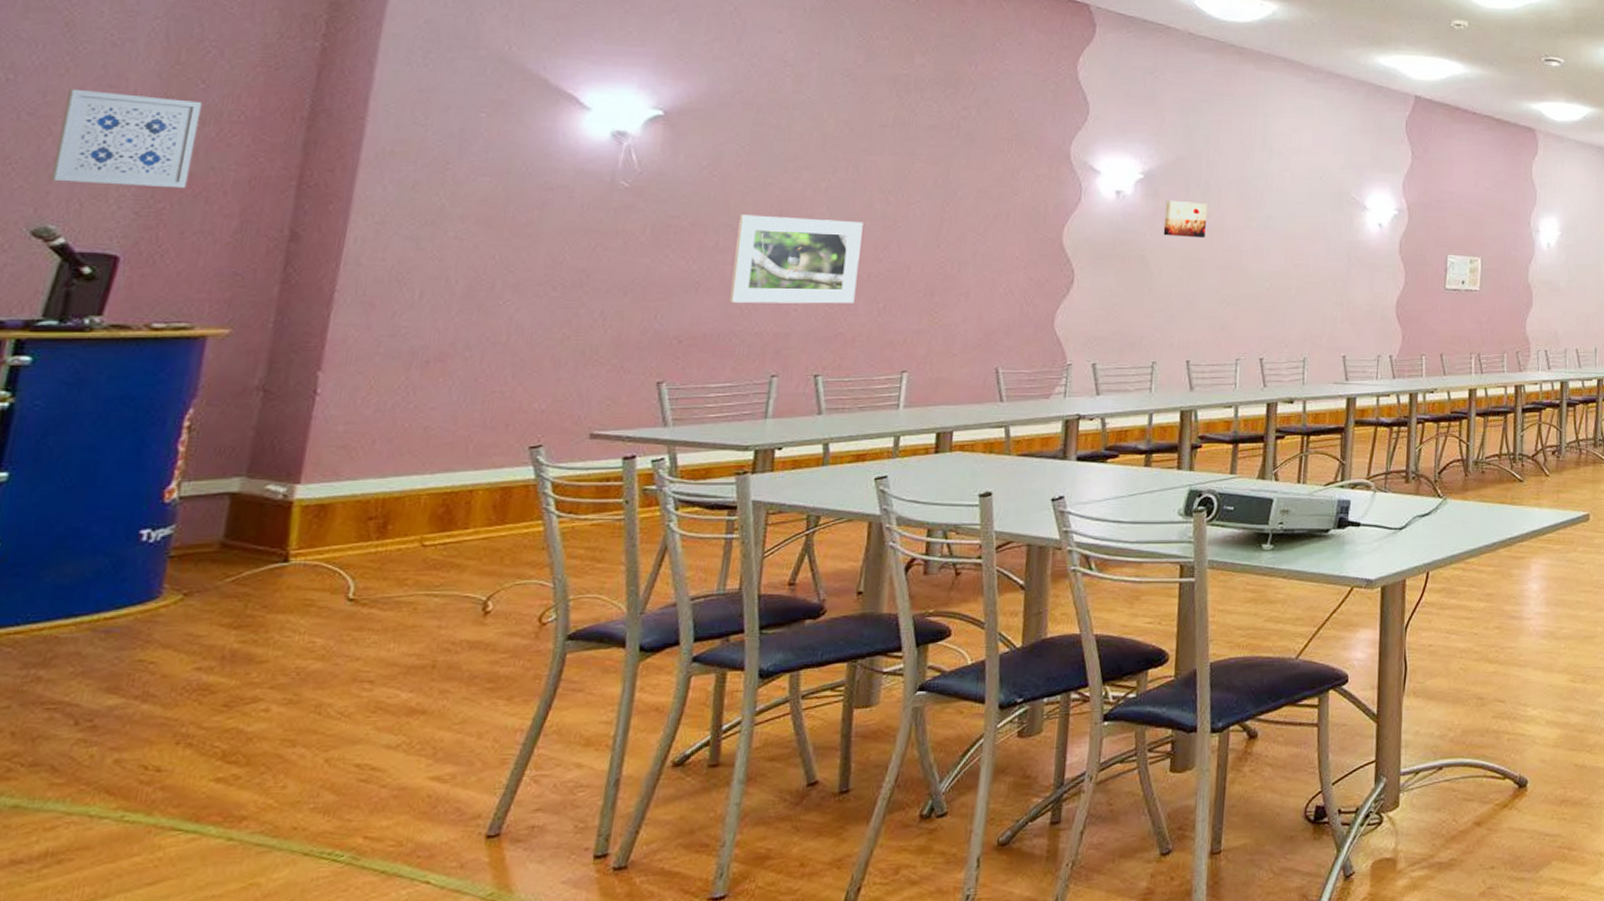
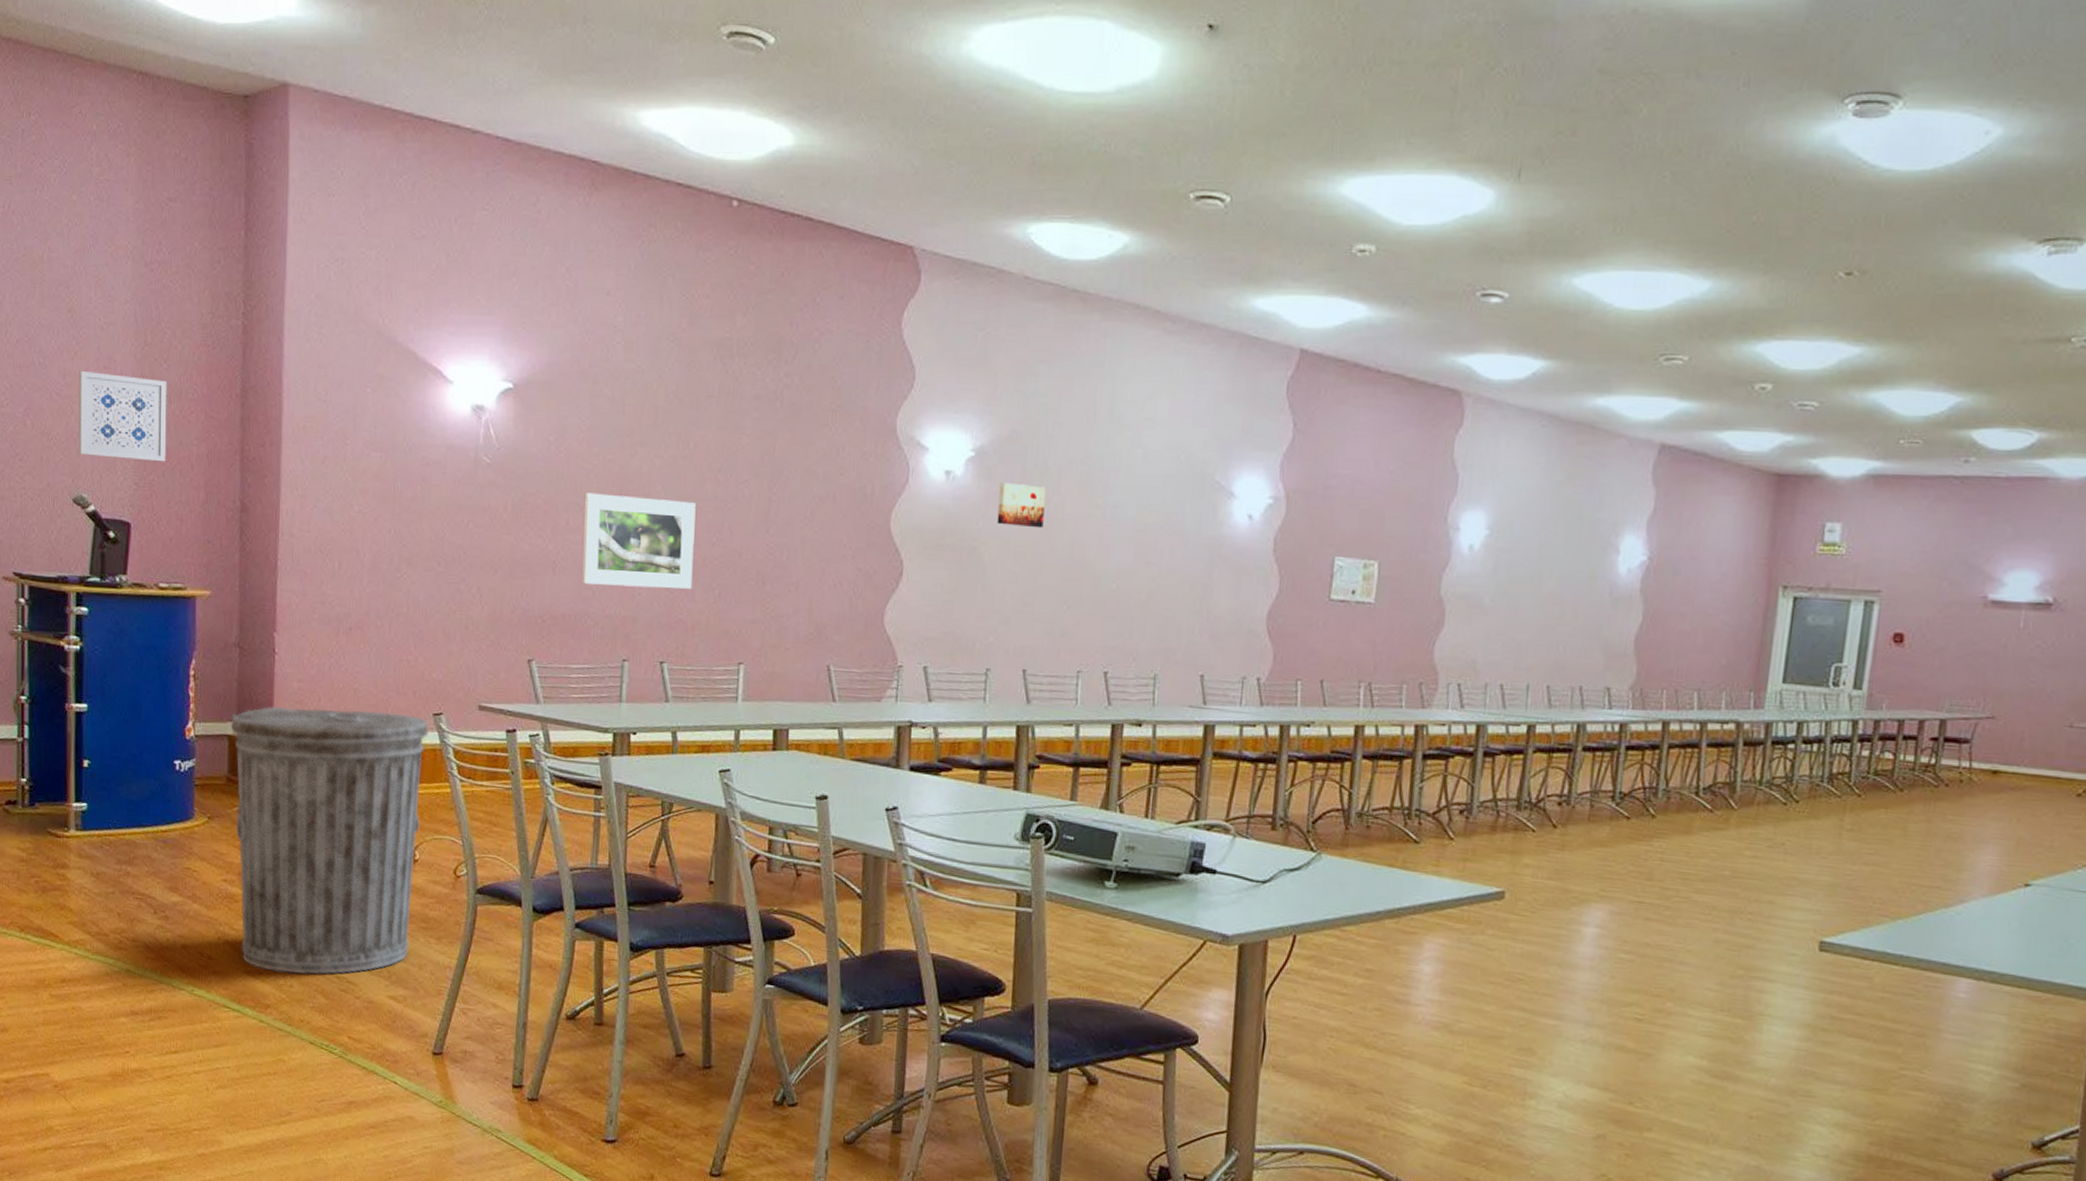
trash can: none [211,450,521,772] -> present [231,706,429,975]

